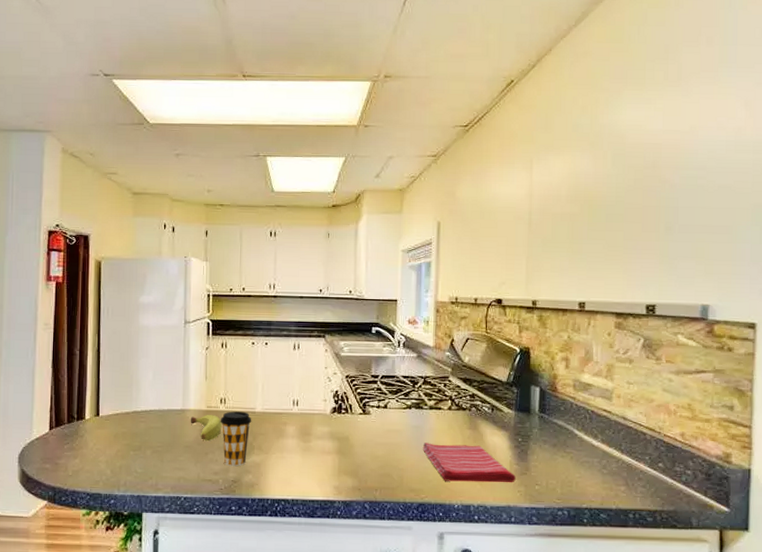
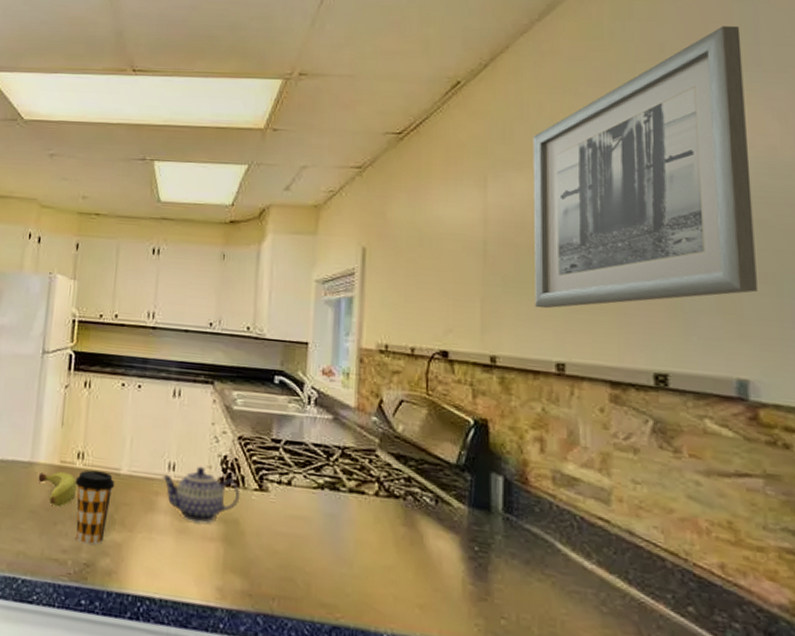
teapot: none [288,400,349,443] -> present [161,466,240,524]
dish towel: present [422,442,516,483] -> none [338,538,471,611]
wall art: none [565,30,724,262] -> present [533,26,757,309]

